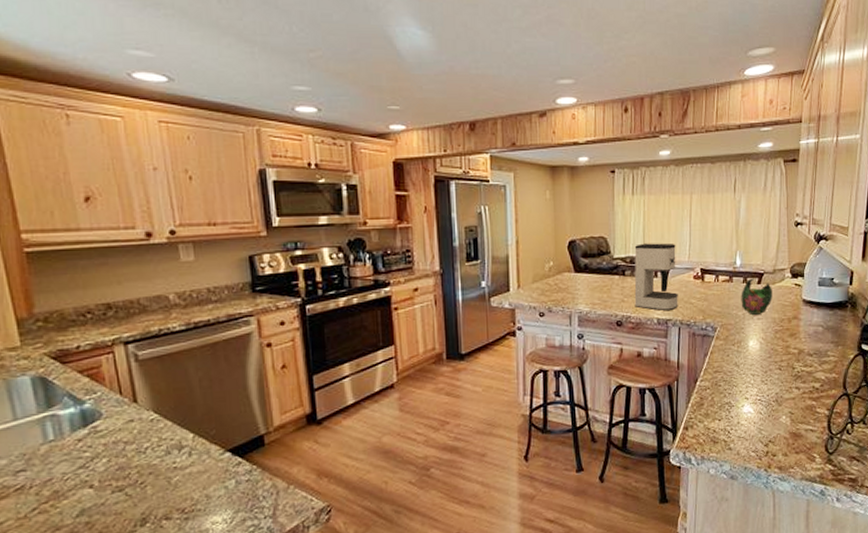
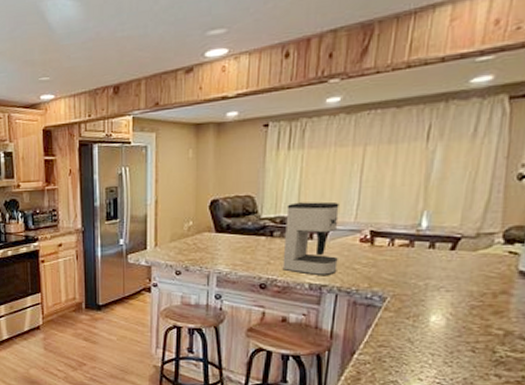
decorative bowl: present [741,278,772,315] -> none [423,243,472,286]

